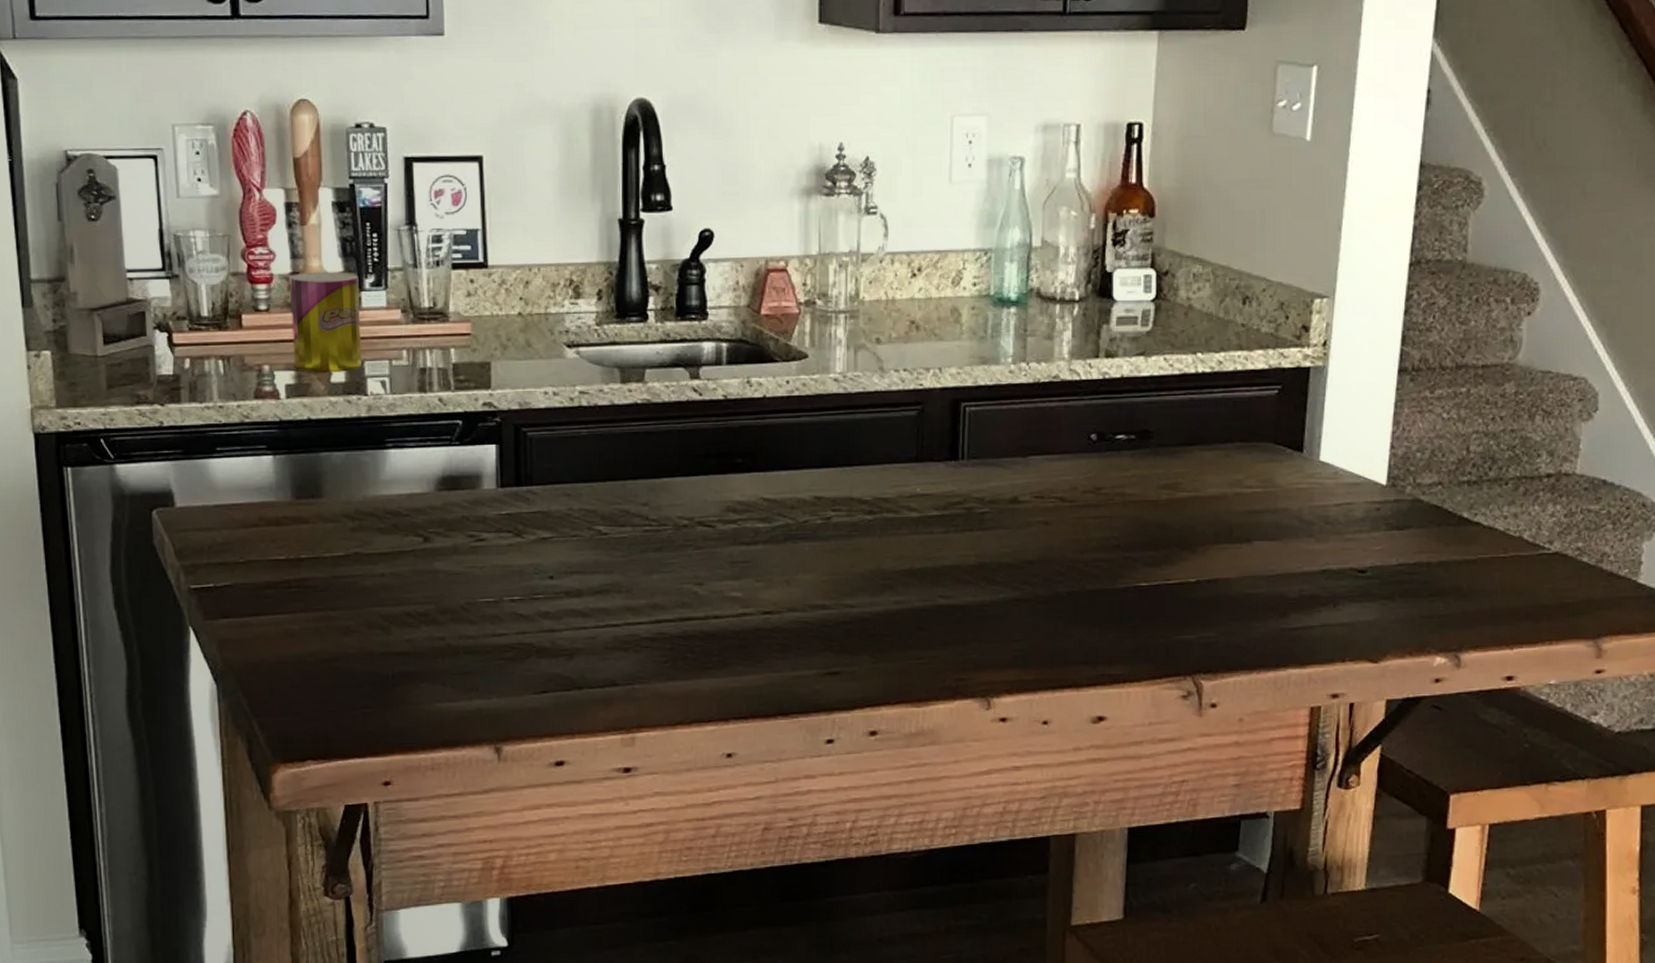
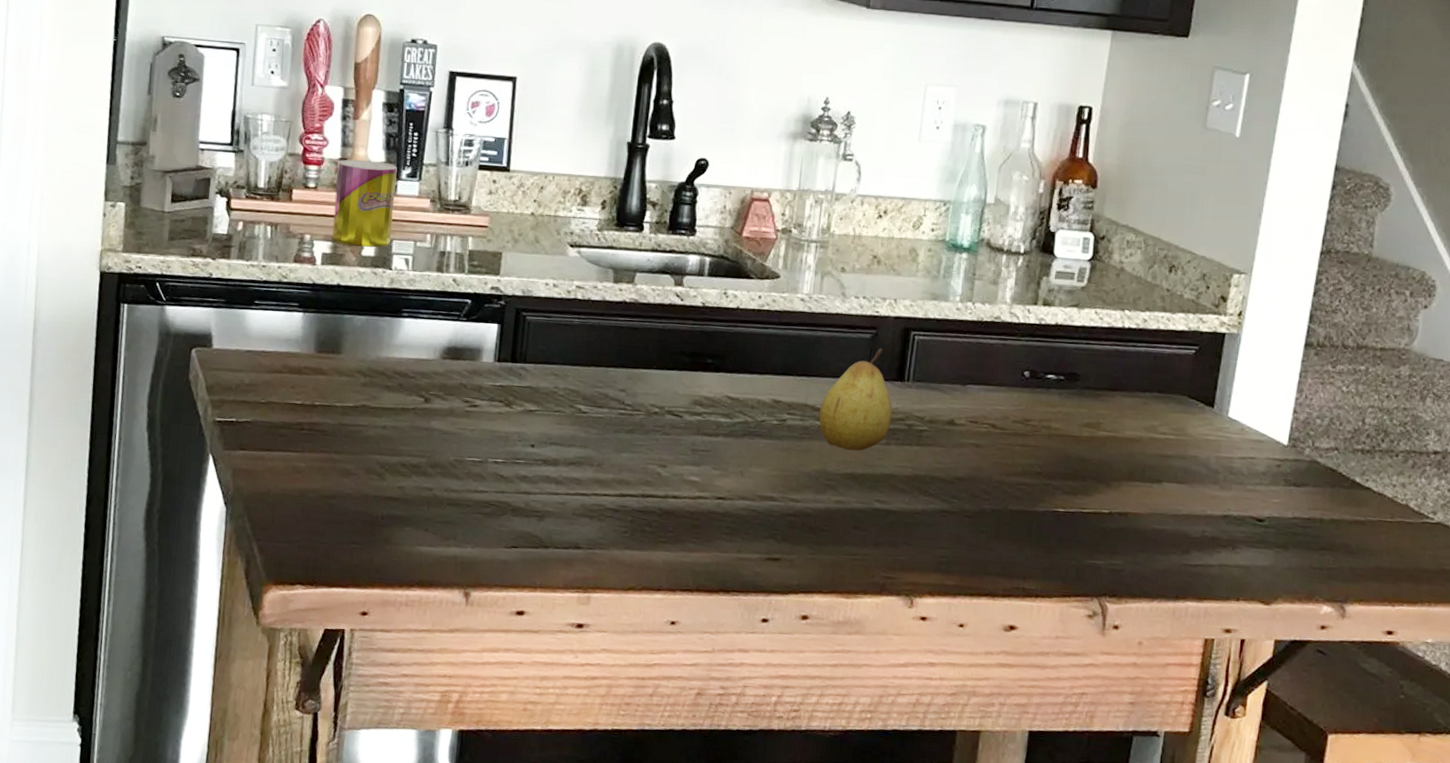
fruit: none [867,426,949,544] -> present [818,348,893,451]

